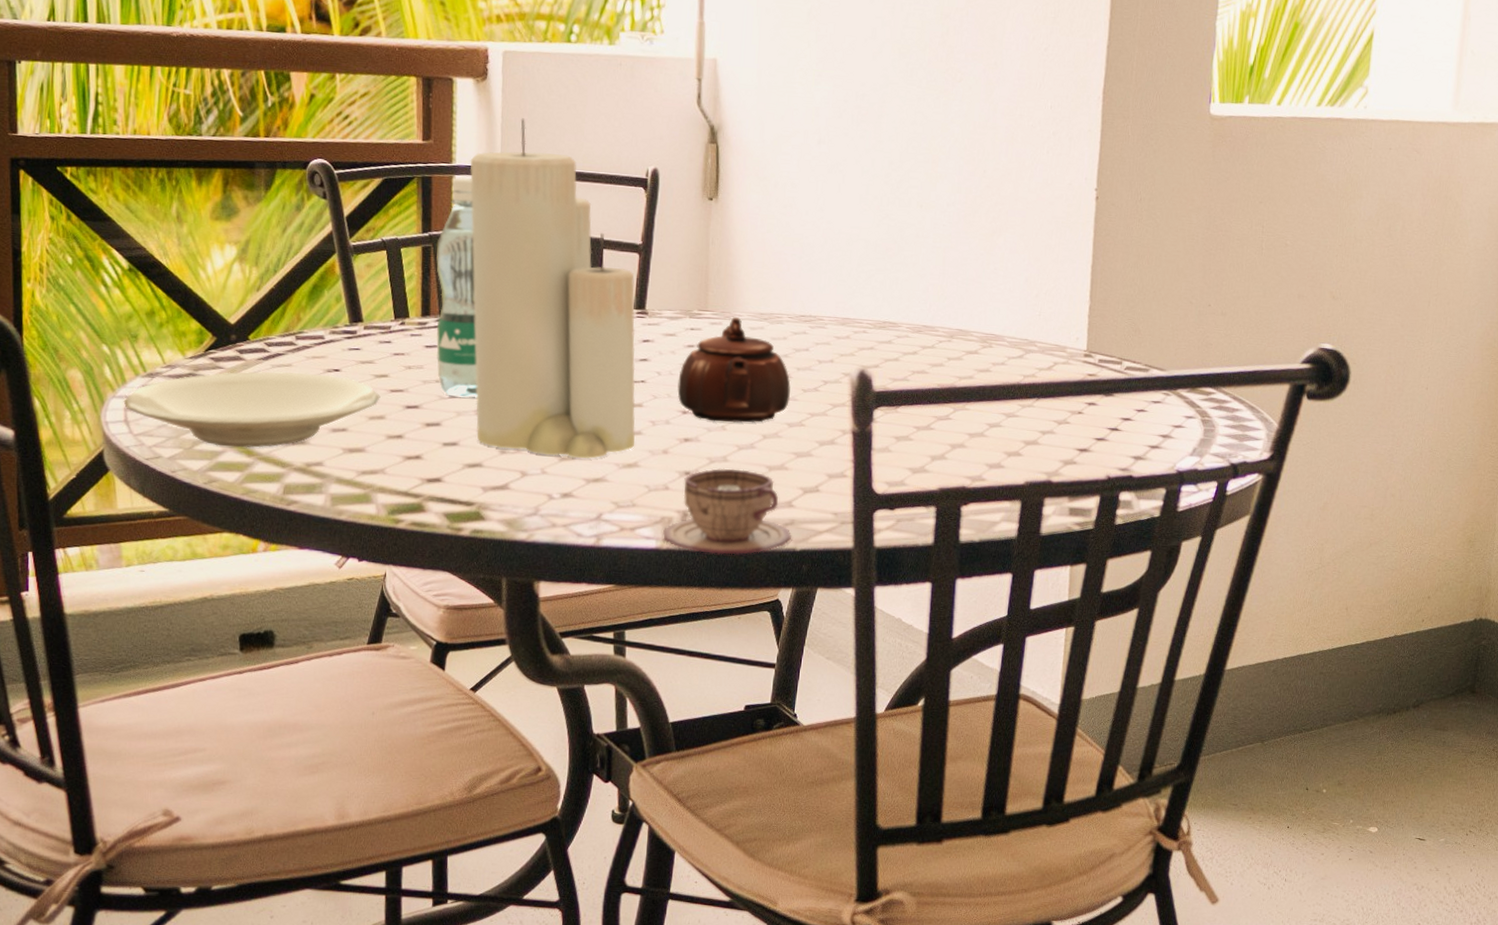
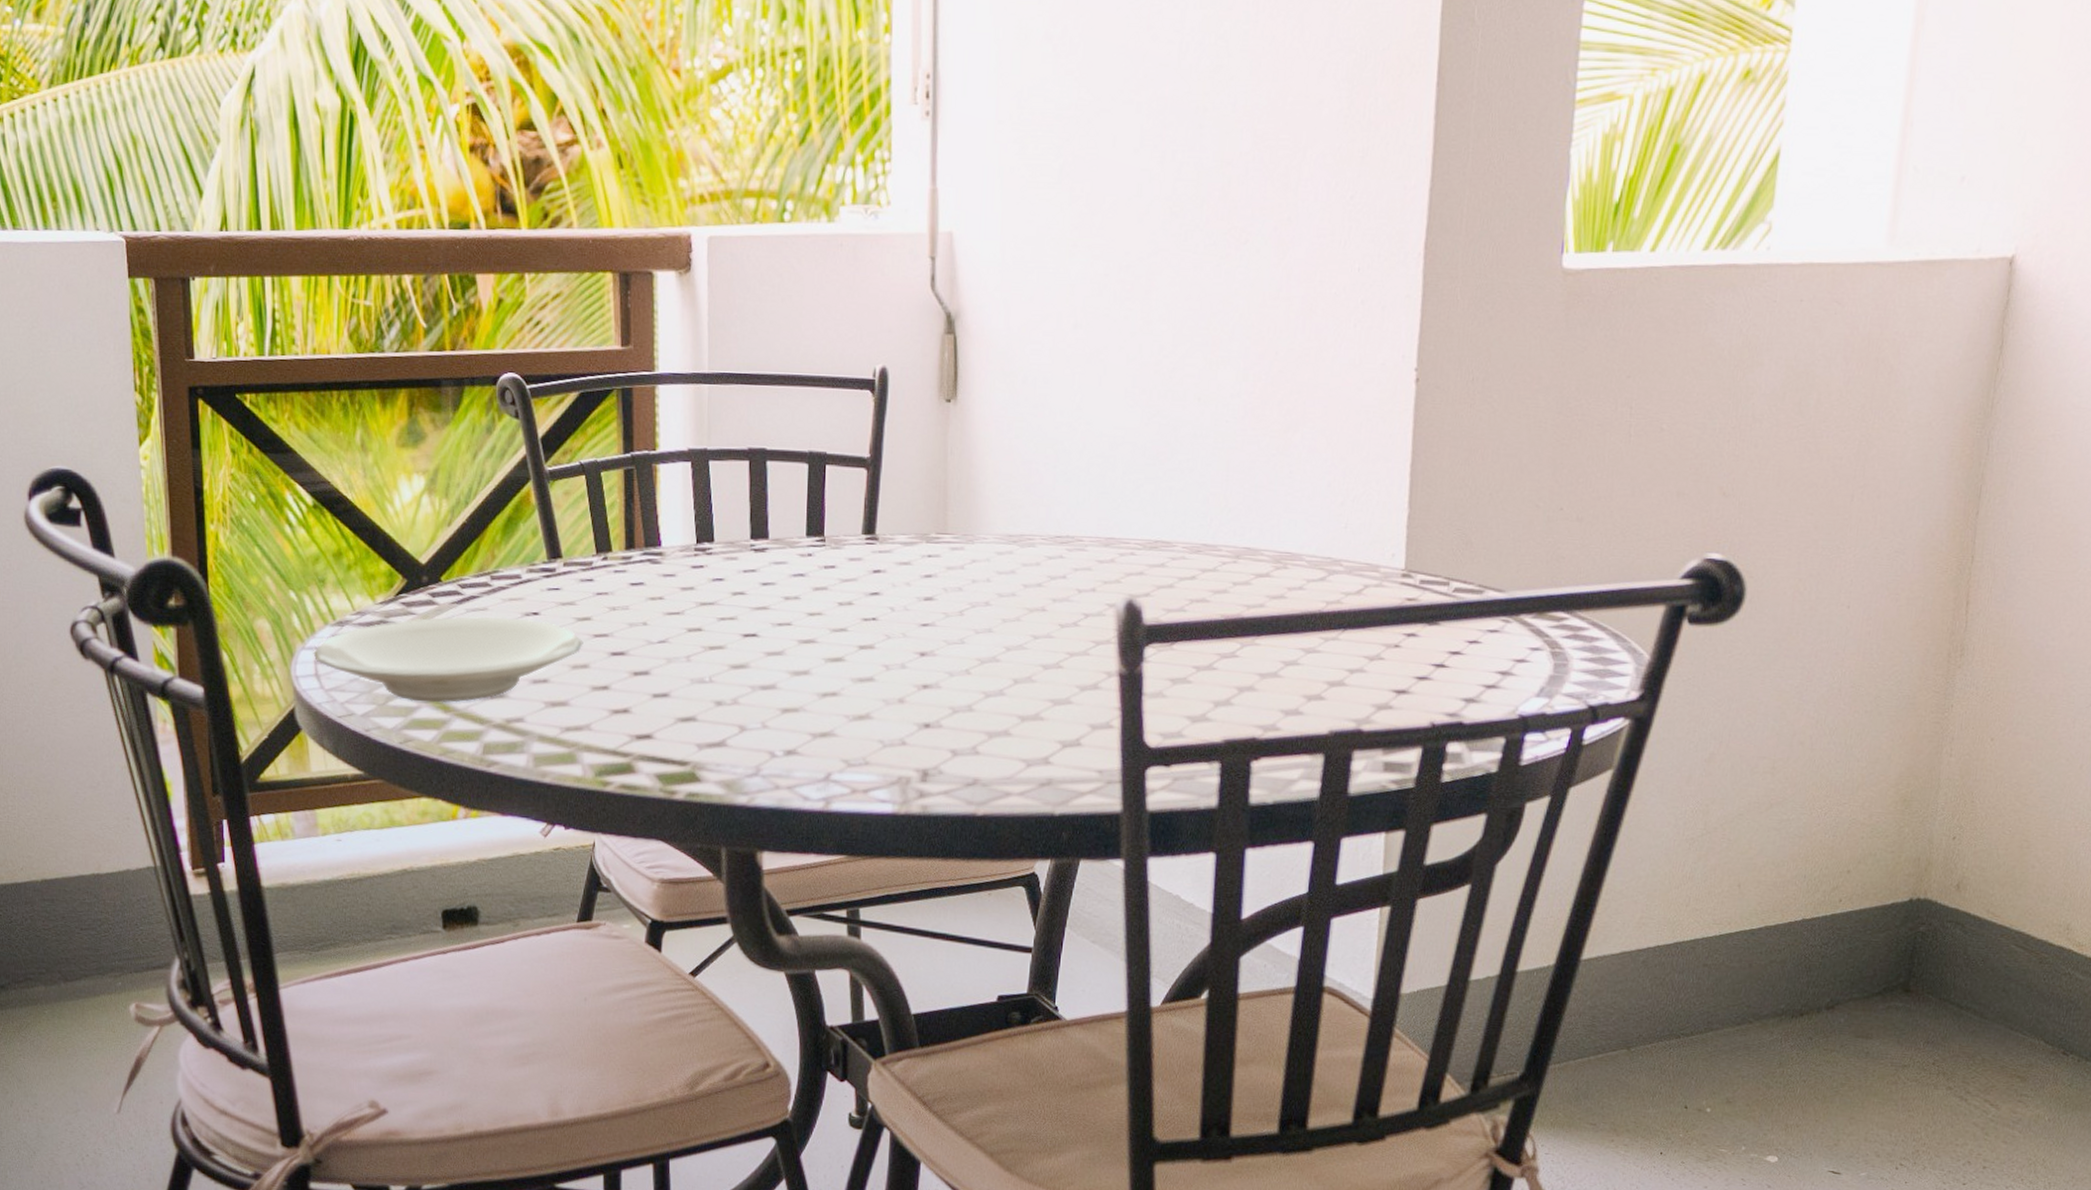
bottle: present [436,177,478,398] -> none [639,387,689,642]
candle: present [469,118,636,459] -> none [674,315,866,711]
teacup: present [662,468,791,555] -> none [899,719,1049,821]
teapot: present [677,317,791,423] -> none [914,540,1046,665]

